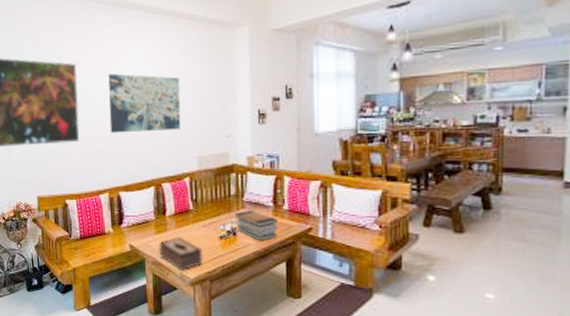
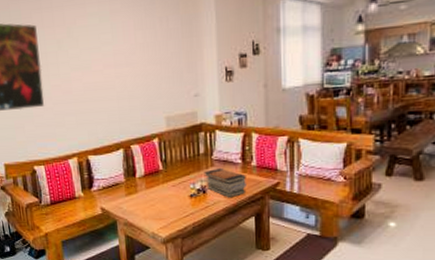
wall art: present [108,73,181,134] -> none [71,34,148,97]
tissue box: present [158,237,203,272] -> none [129,198,174,231]

